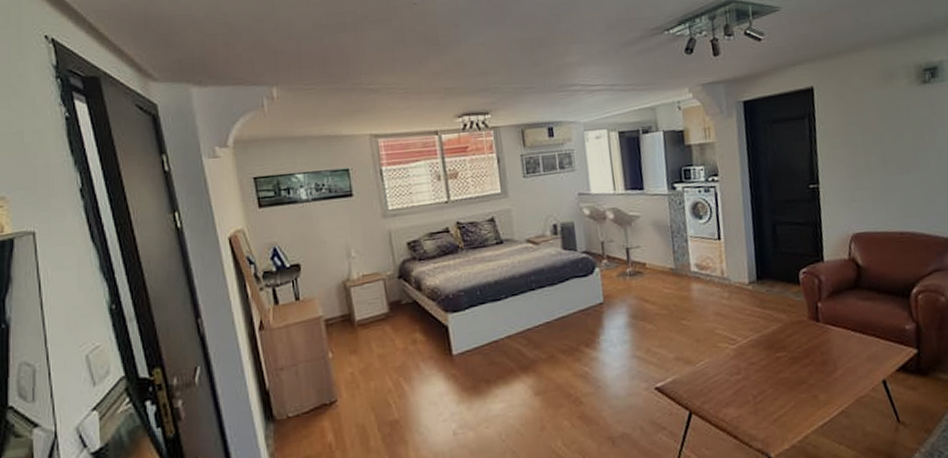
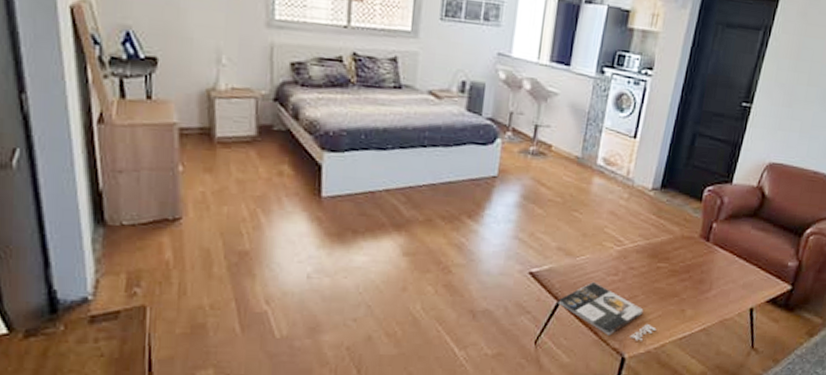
magazine: none [689,384,795,438] -> present [558,281,656,341]

